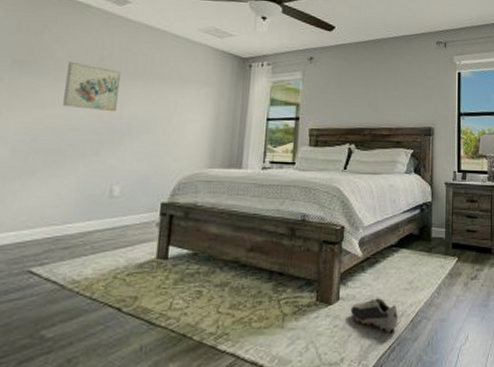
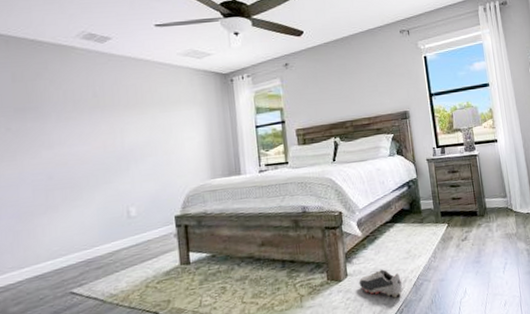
wall art: present [63,61,121,112] -> none [66,101,118,144]

